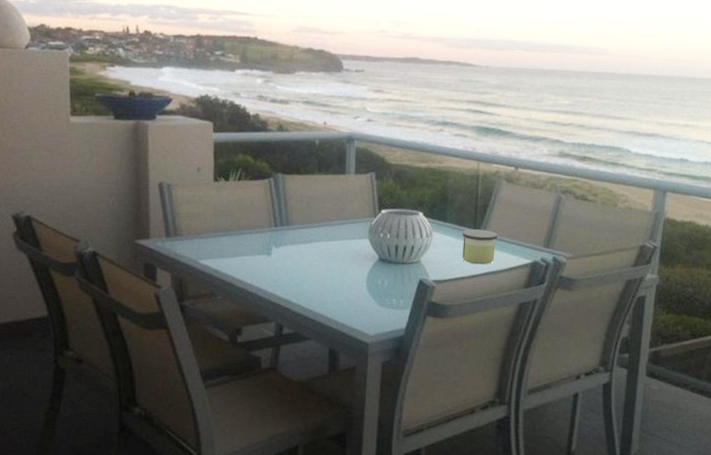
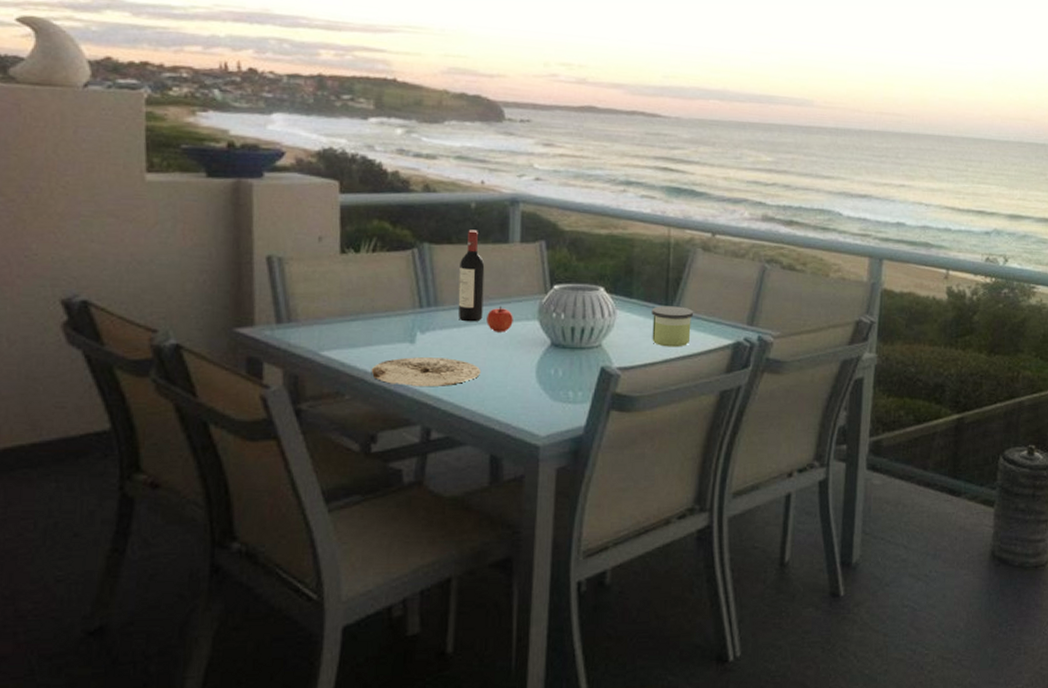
plate: none [237,267,323,292] -> present [371,357,482,387]
wine bottle: none [304,163,326,240] -> present [458,230,485,322]
apple: none [327,226,349,248] -> present [486,306,513,332]

